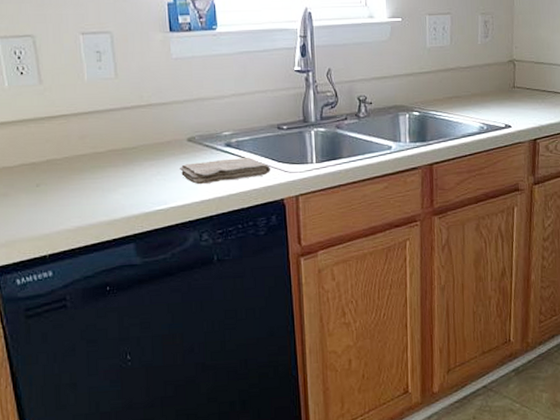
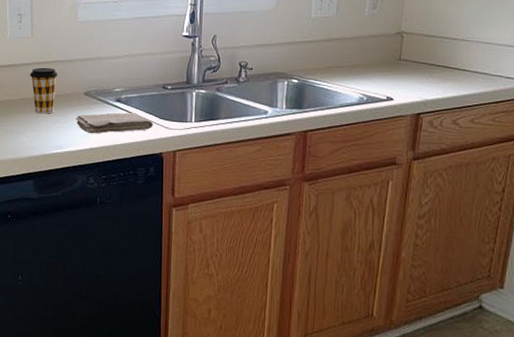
coffee cup: none [118,112,153,167] -> present [30,67,58,114]

